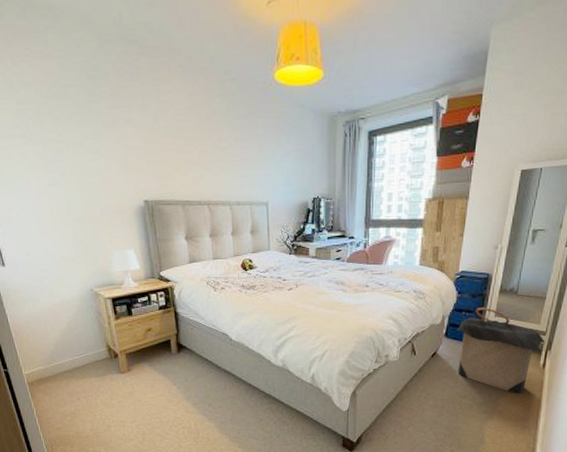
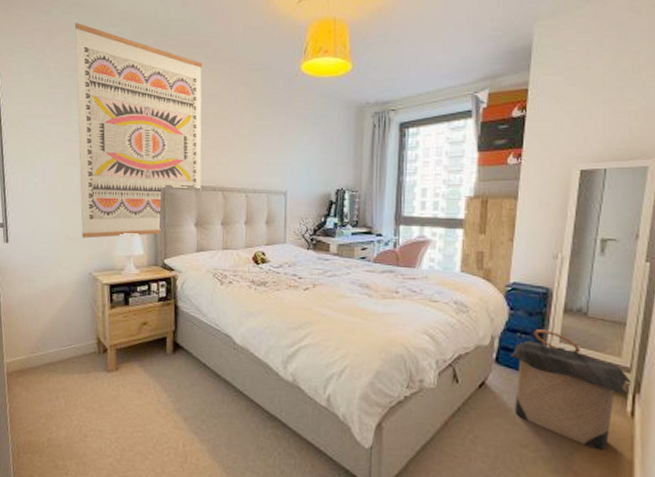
wall art: none [32,28,188,257] -> present [74,23,203,238]

